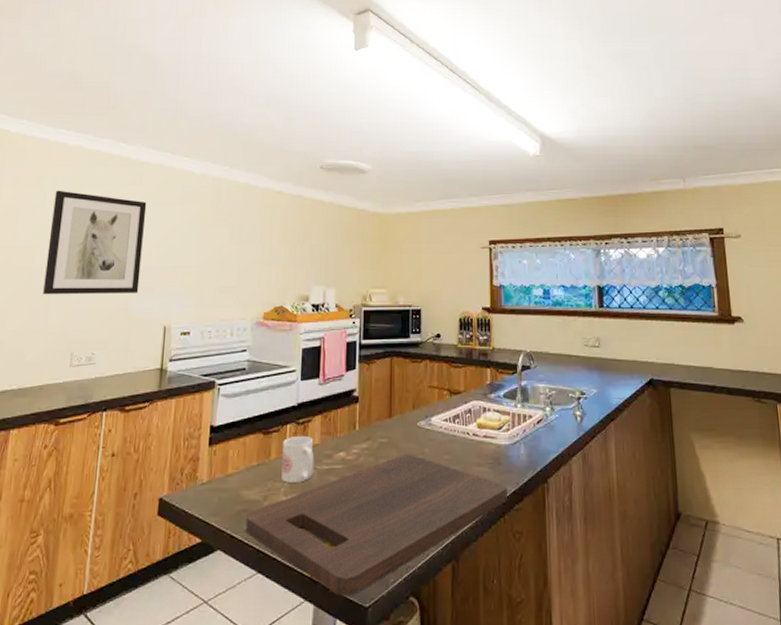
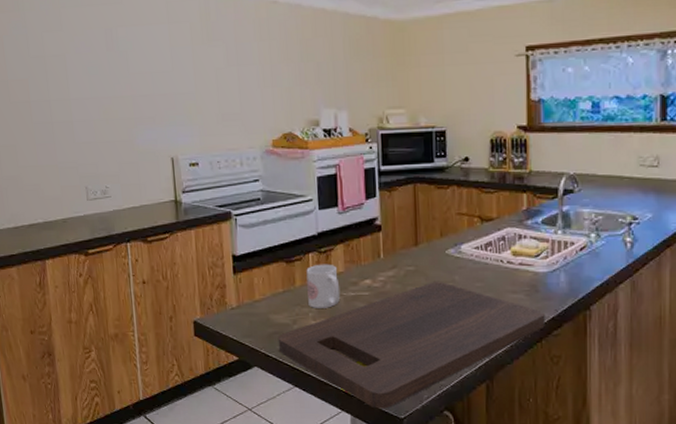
wall art: present [43,190,147,295] -> none [34,14,140,130]

